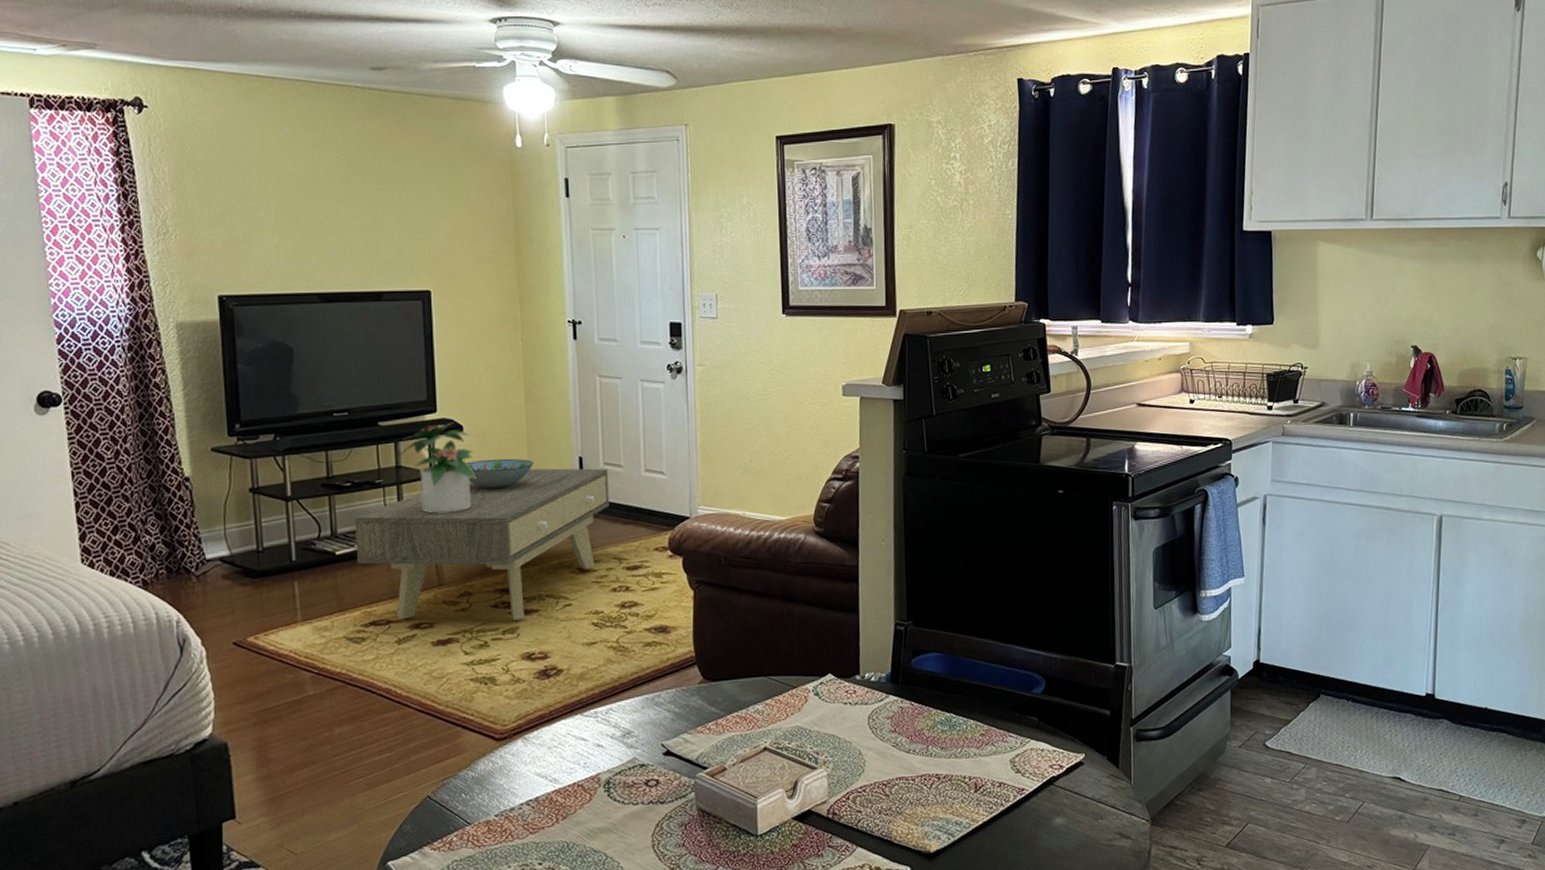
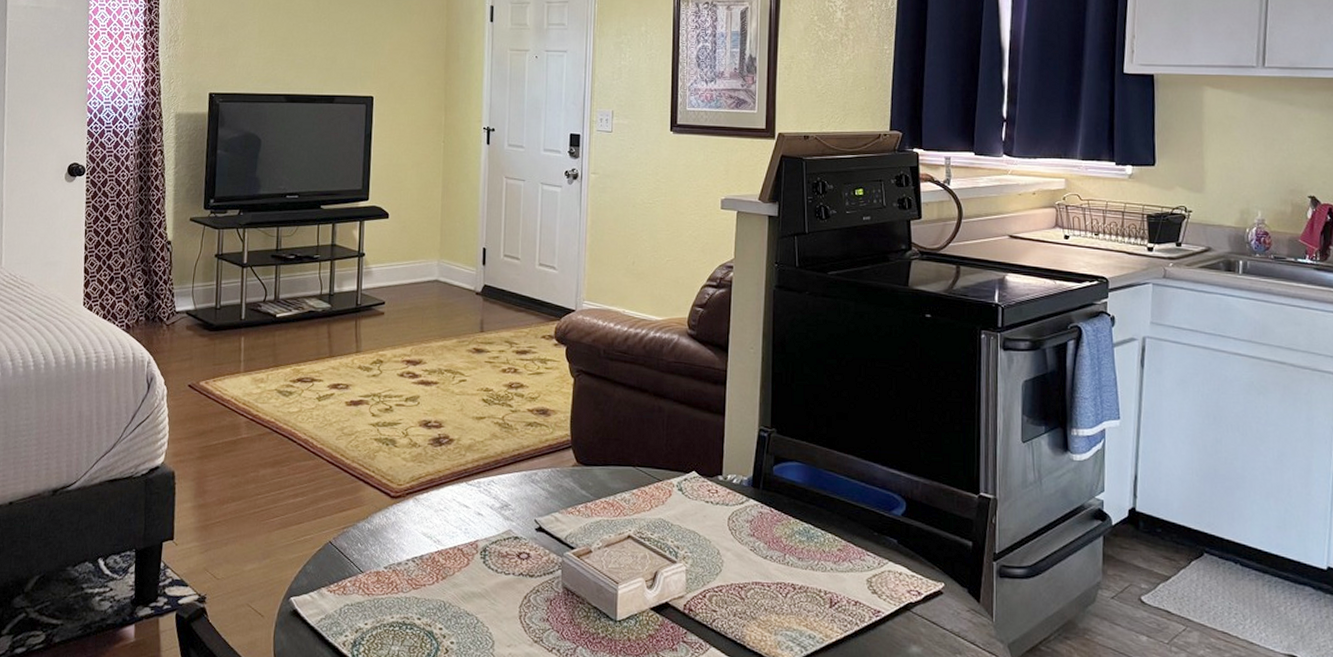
coffee table: present [355,468,609,620] -> none [292,255,507,390]
potted plant: present [396,422,476,514] -> none [333,209,396,289]
decorative bowl: present [465,458,534,489] -> none [388,244,444,271]

